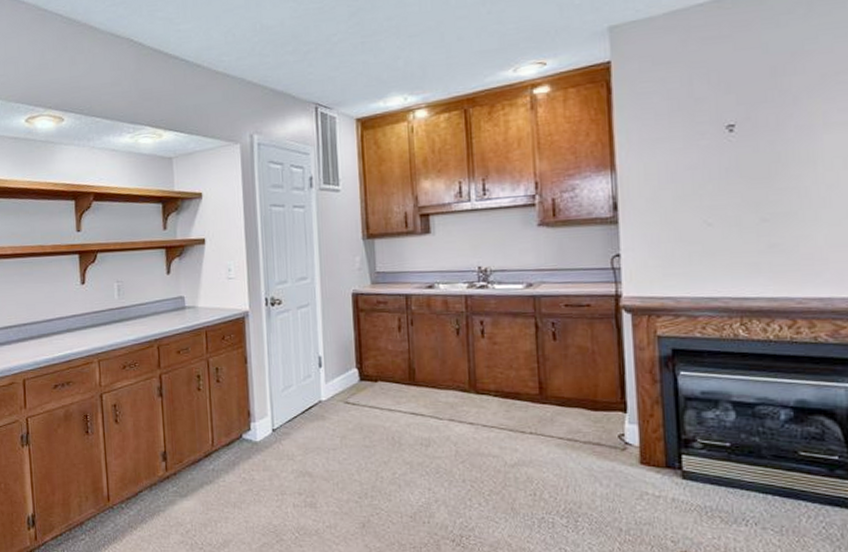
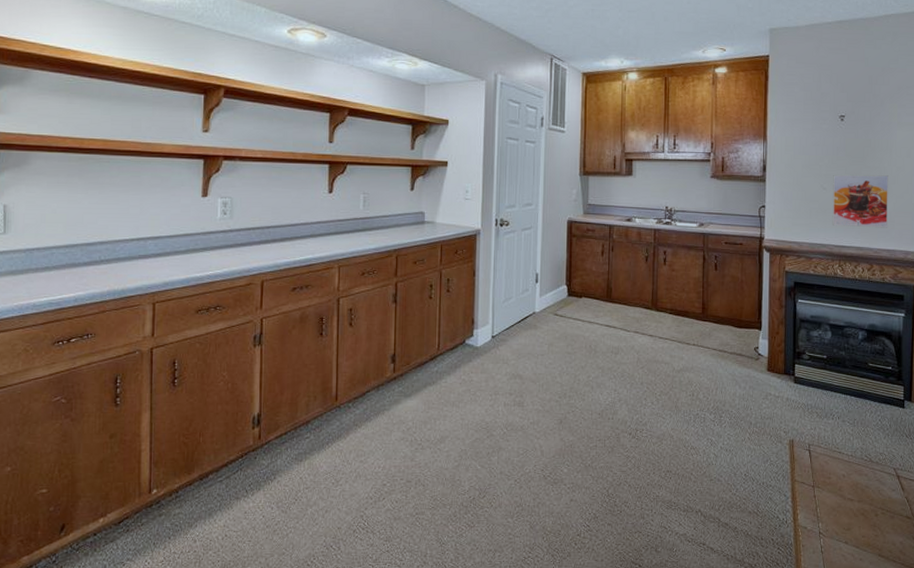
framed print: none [722,197,818,273] -> present [832,174,888,228]

